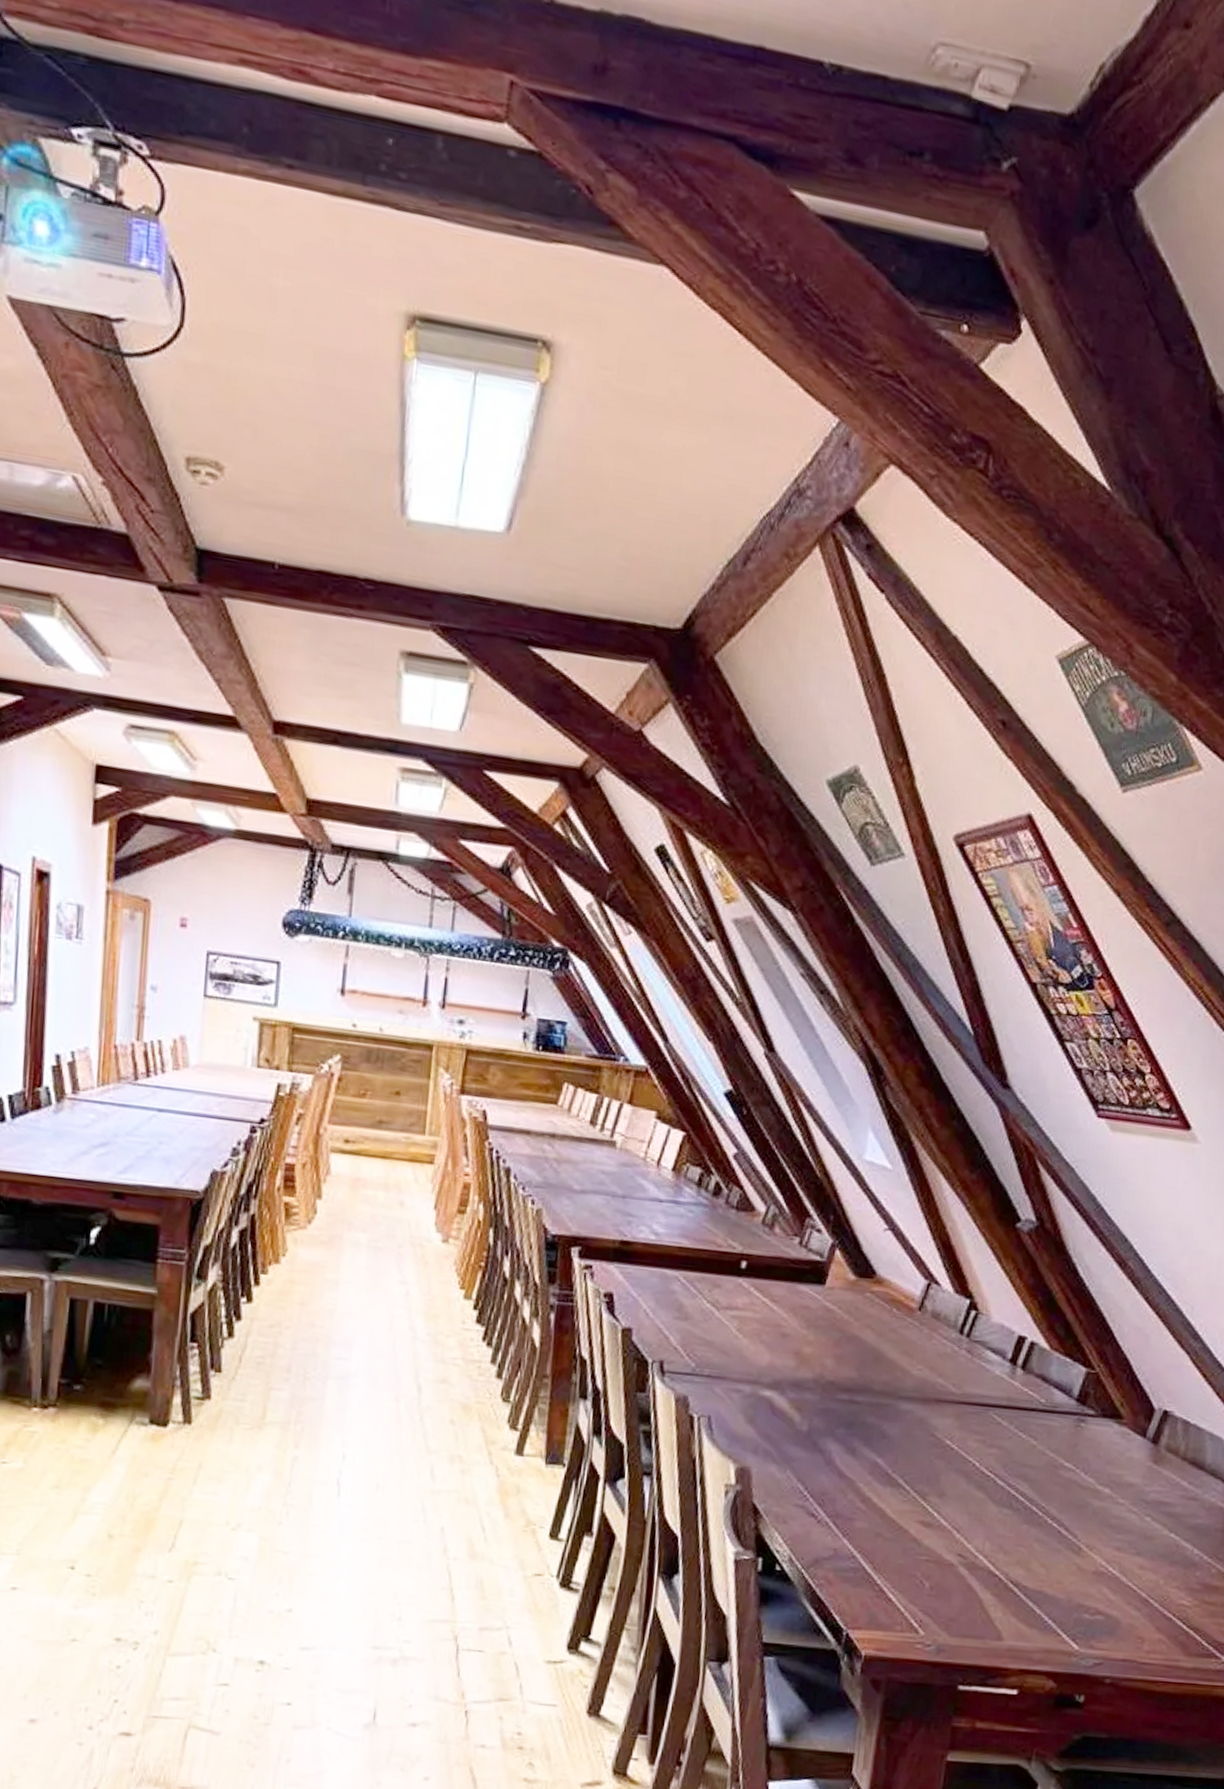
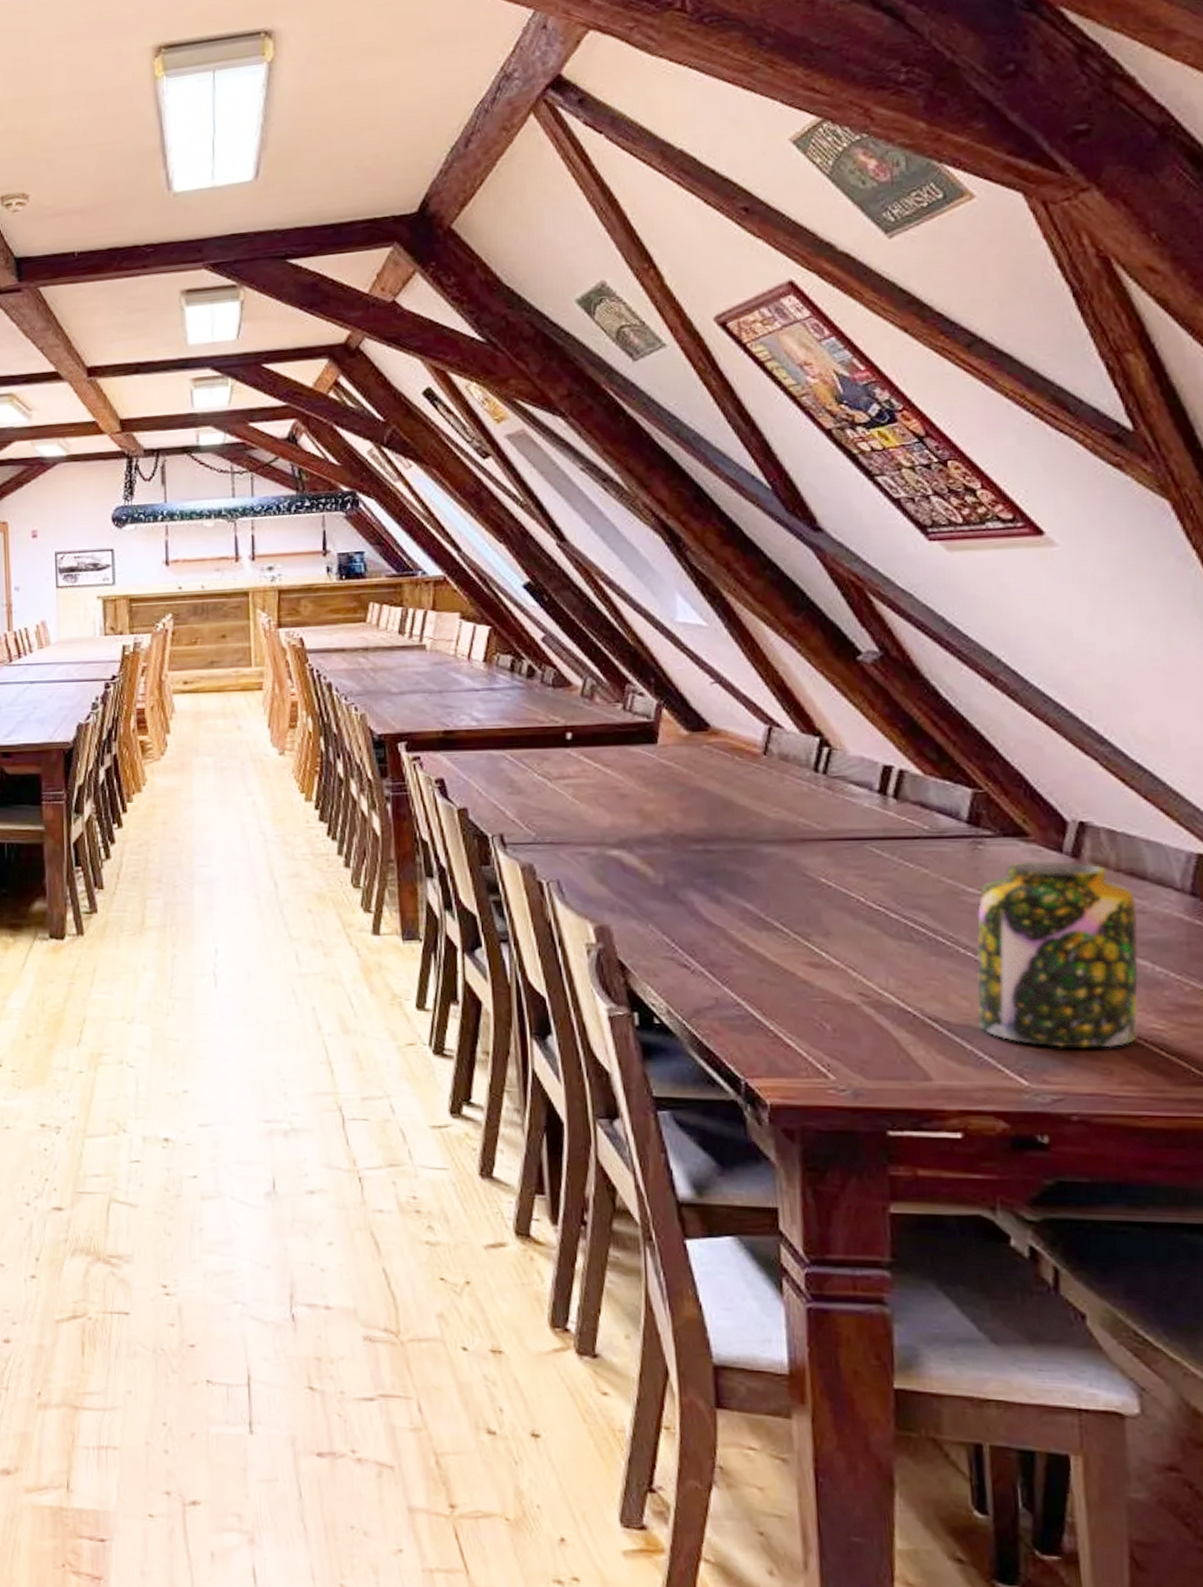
jar: none [1050,1443,1193,1620] -> present [976,861,1139,1048]

